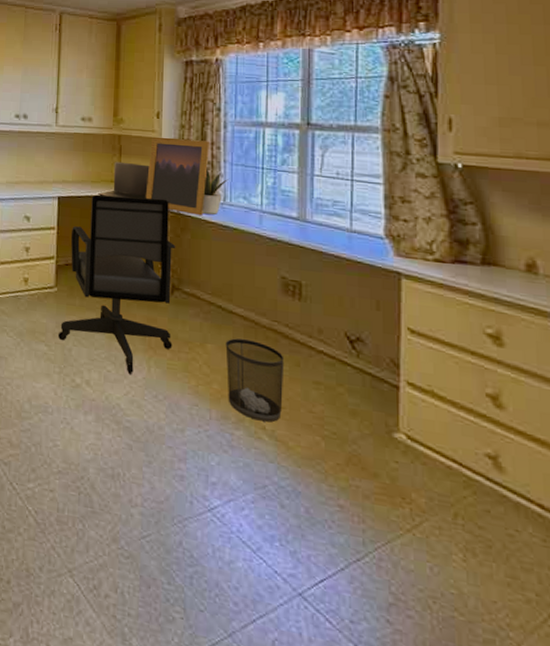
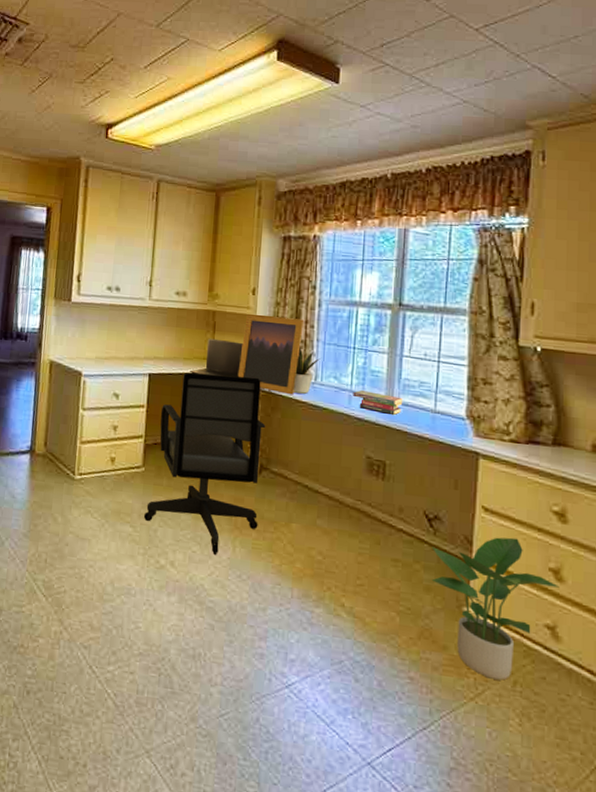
waste bin: present [225,338,284,423] -> none [309,517,366,600]
books: none [264,209,317,236] -> present [353,389,403,416]
potted plant: none [355,360,500,512] -> present [431,537,560,681]

